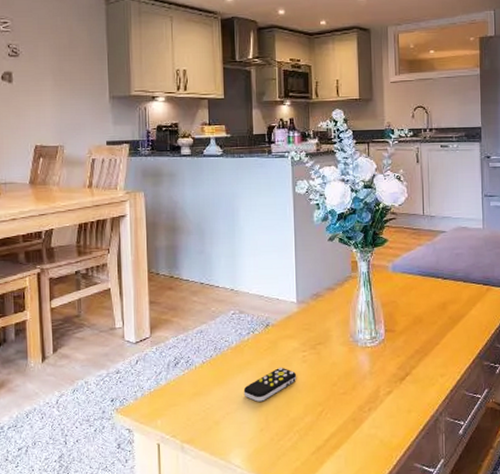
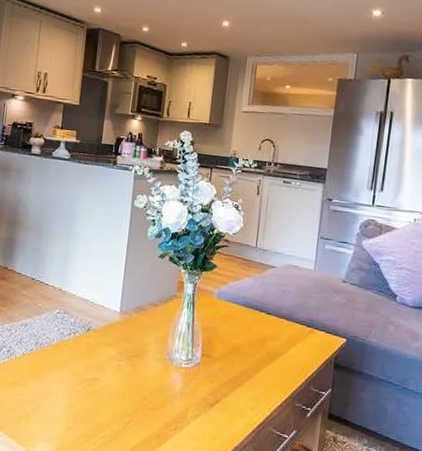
remote control: present [243,367,297,402] -> none [57,371,110,402]

